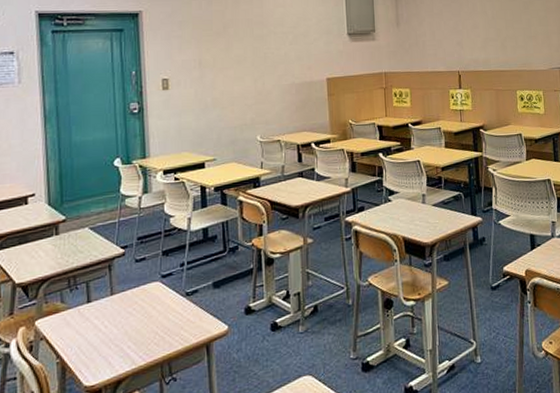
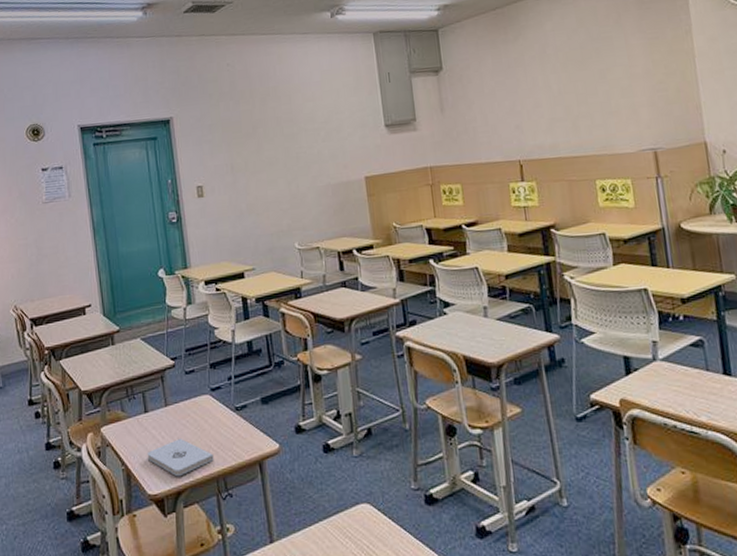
notepad: none [86,326,160,366] -> present [147,438,214,477]

